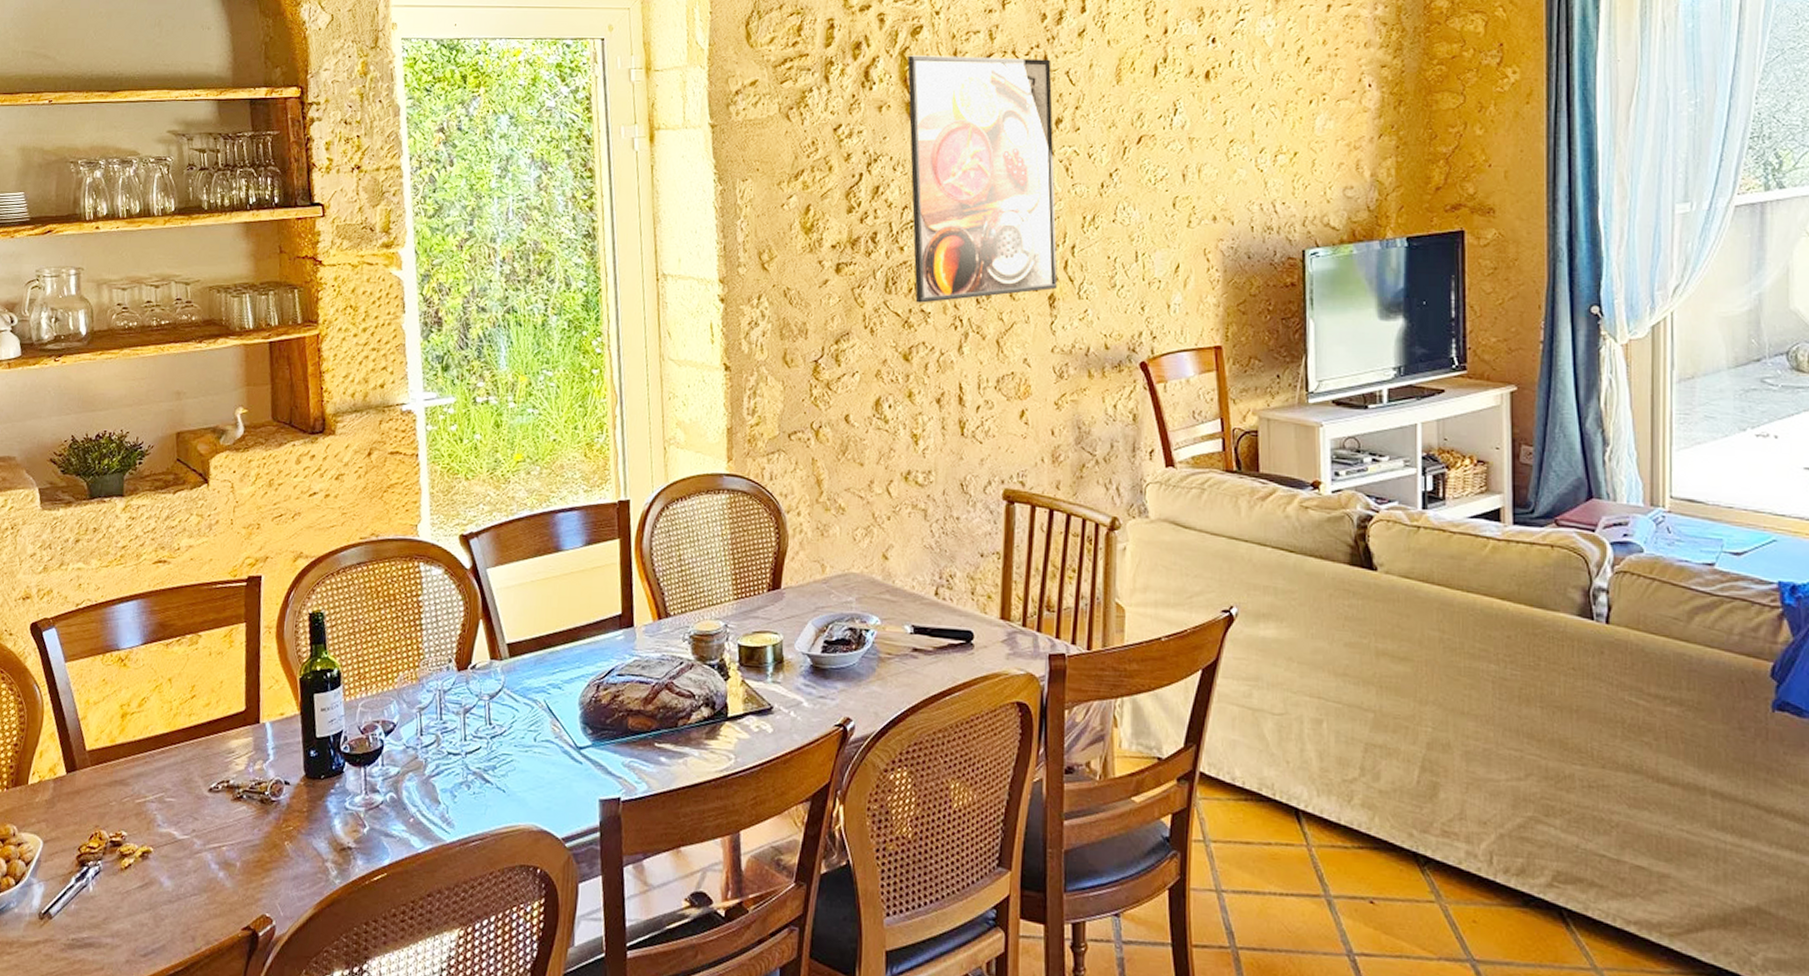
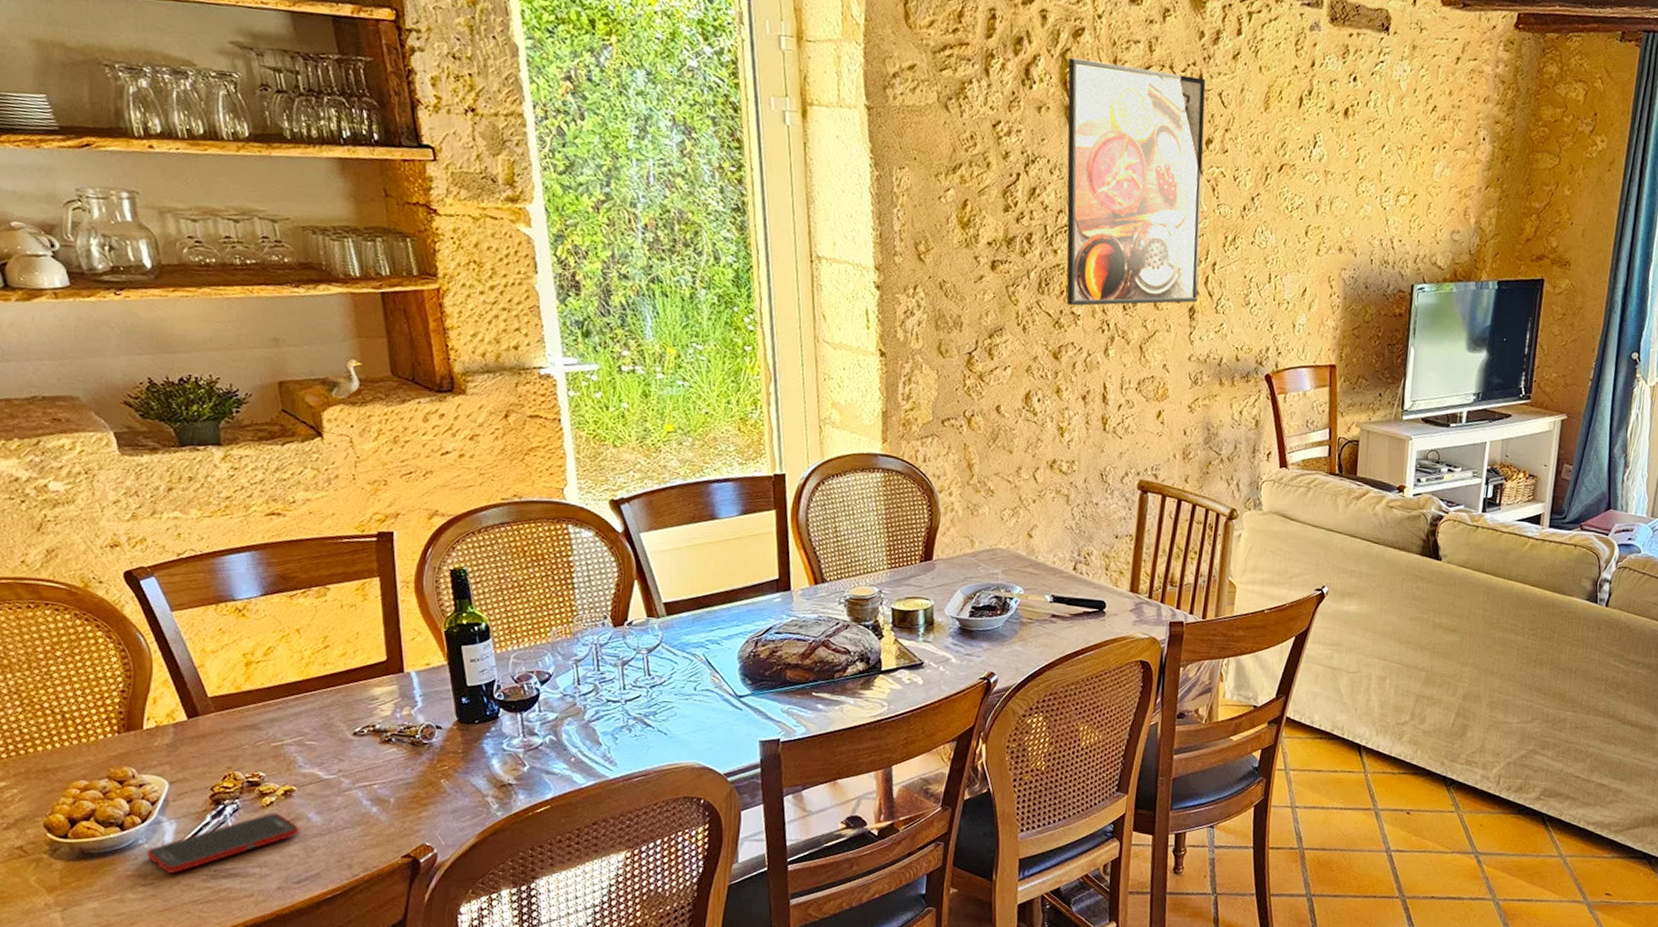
cell phone: none [15,876,152,941] -> present [146,812,300,873]

